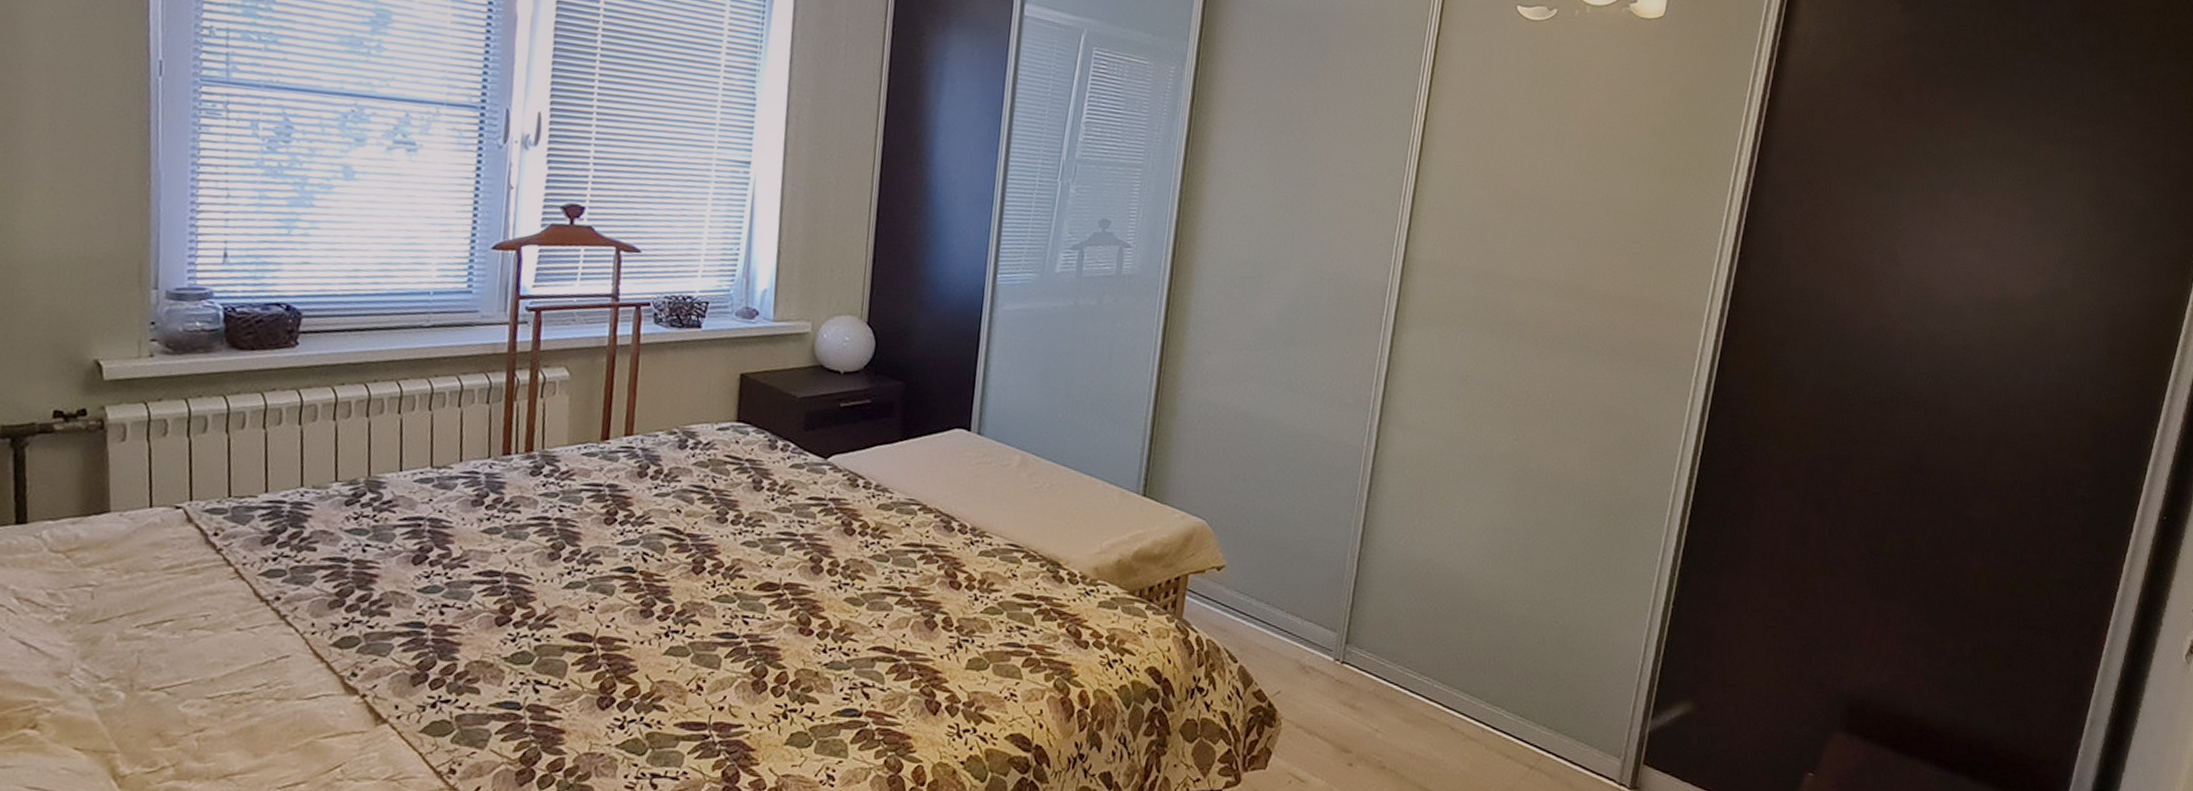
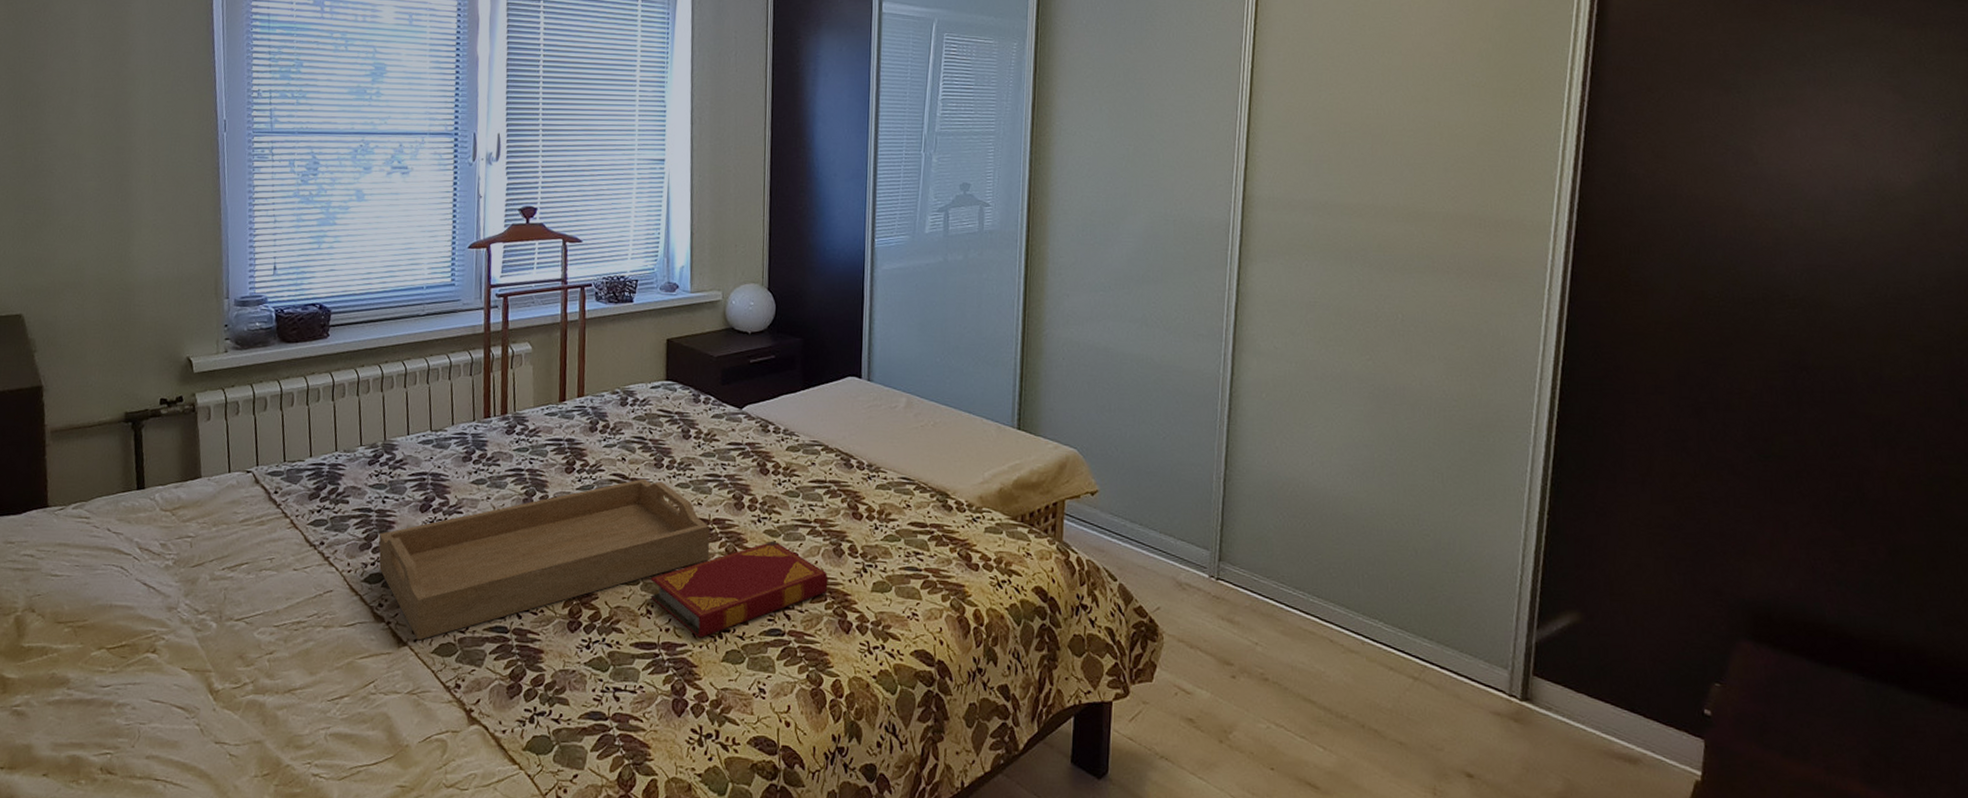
serving tray: none [354,534,780,717] -> present [378,478,710,641]
hardback book: none [702,610,917,718] -> present [650,540,828,638]

